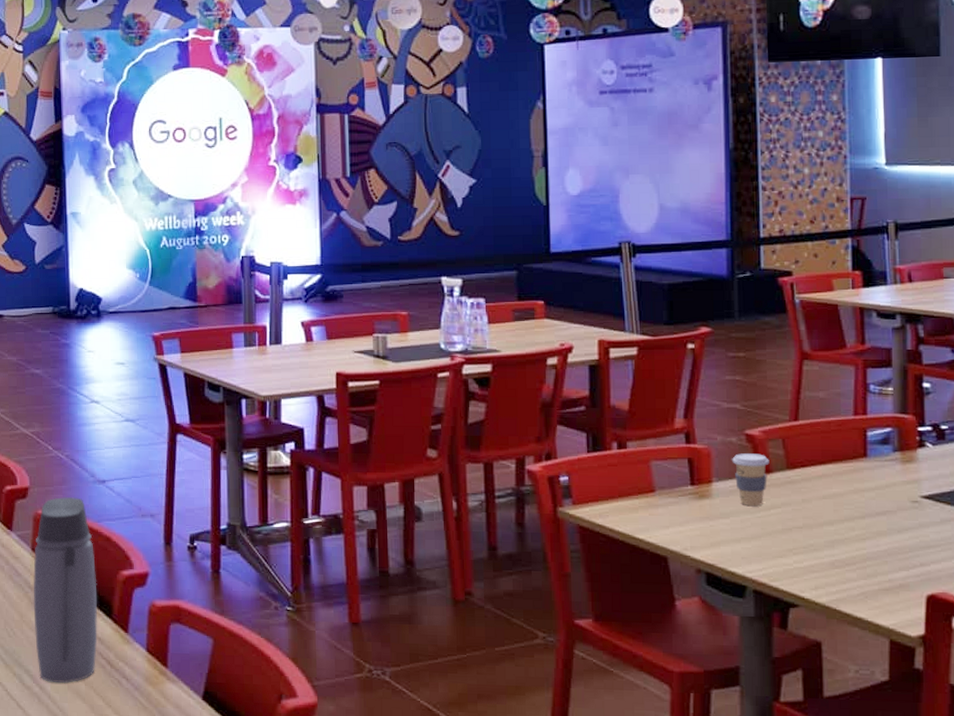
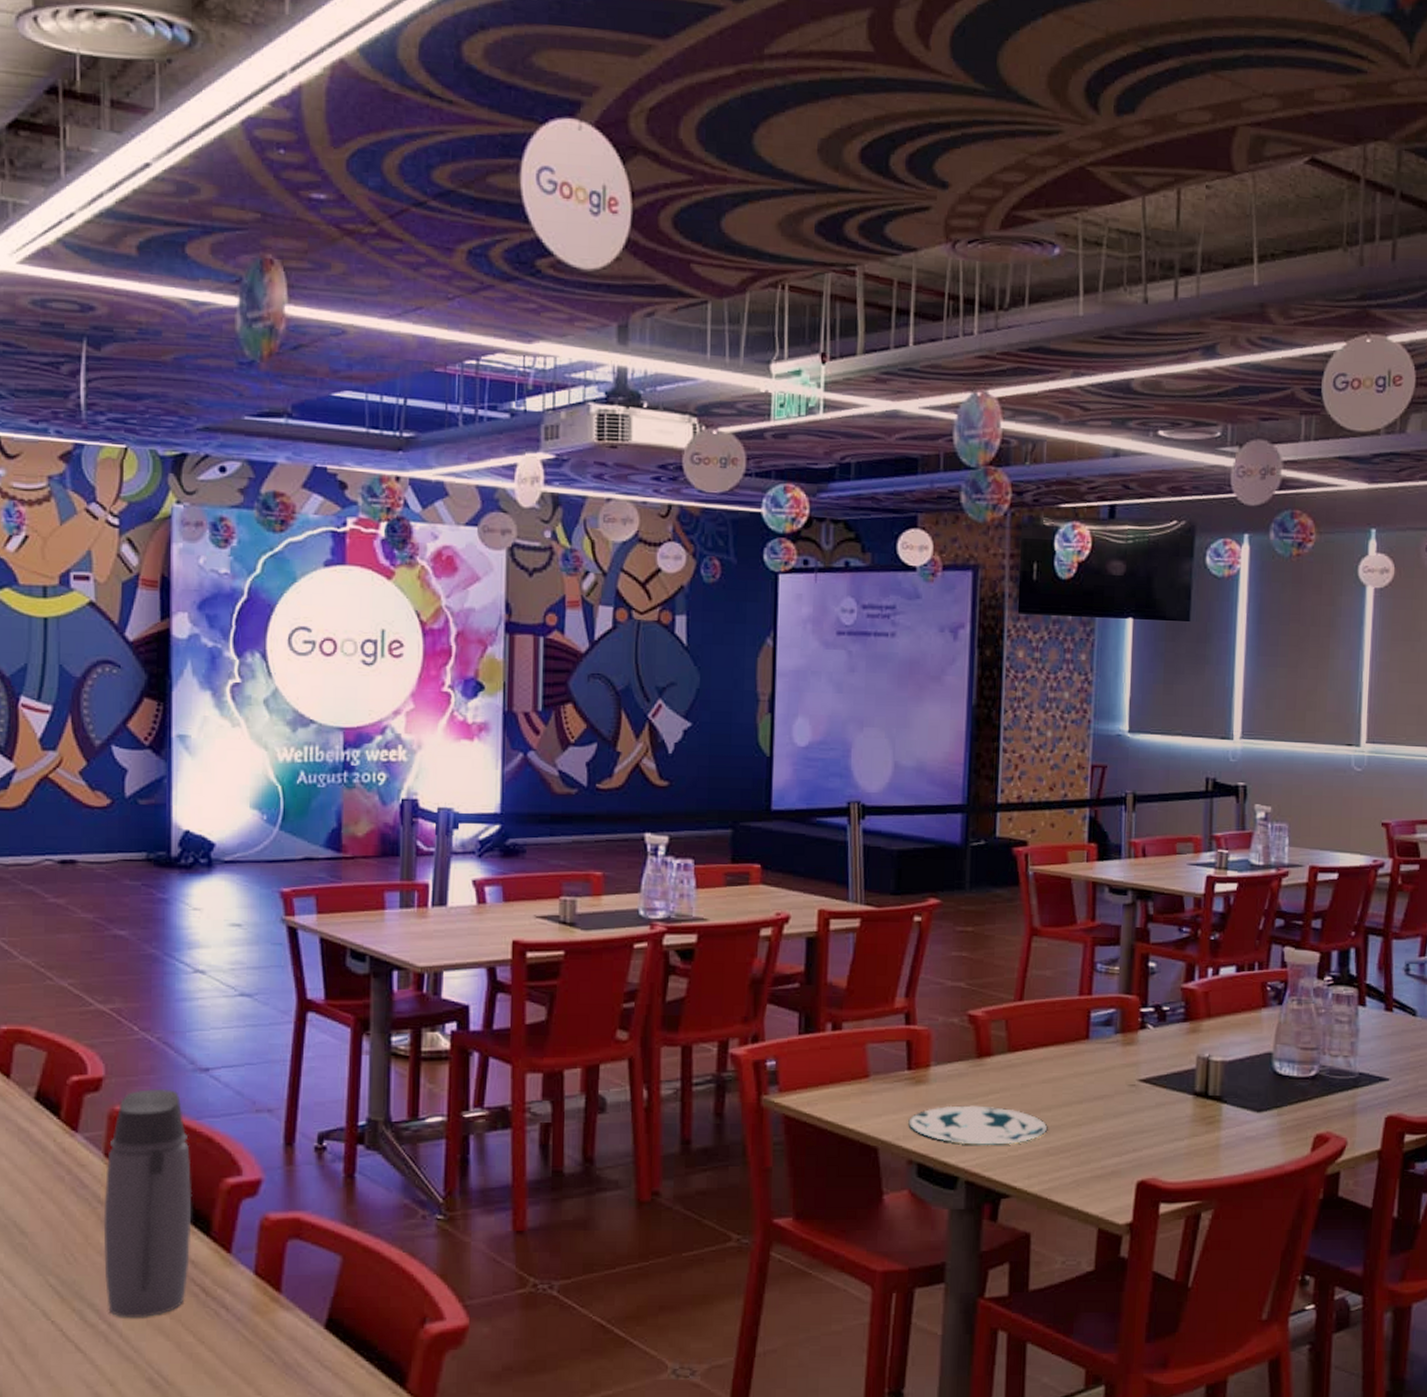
plate: none [695,519,832,557] -> present [908,1105,1048,1145]
coffee cup: present [732,453,769,507] -> none [952,1035,991,1092]

